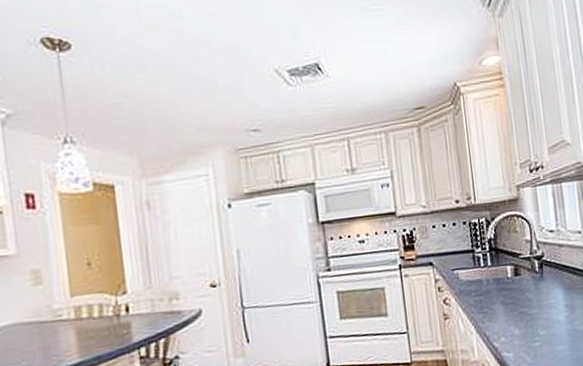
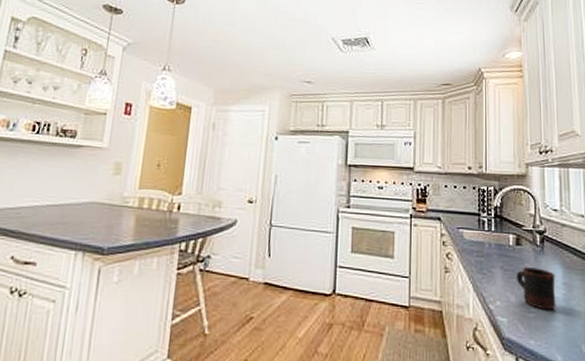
mug: none [518,295,560,337] -> present [516,267,556,310]

